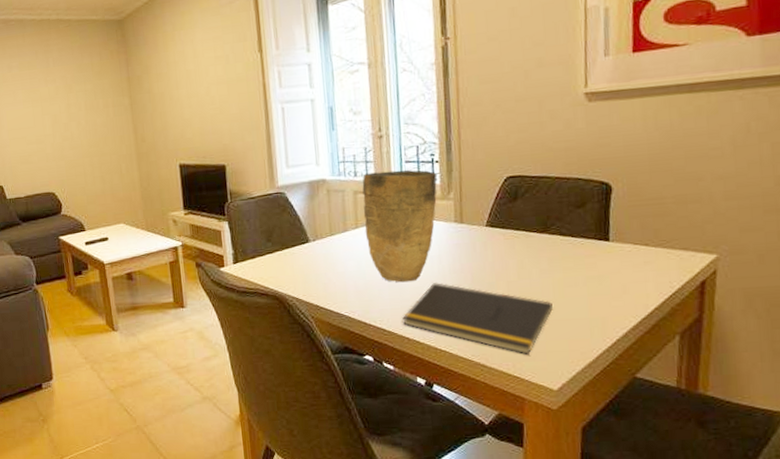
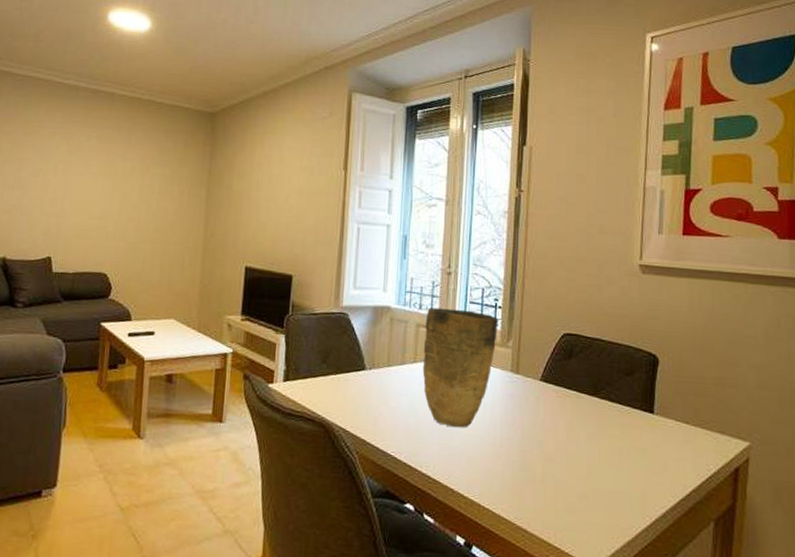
notepad: present [403,283,553,354] -> none [449,433,597,524]

